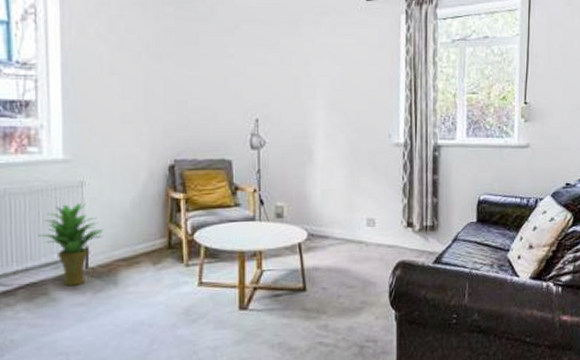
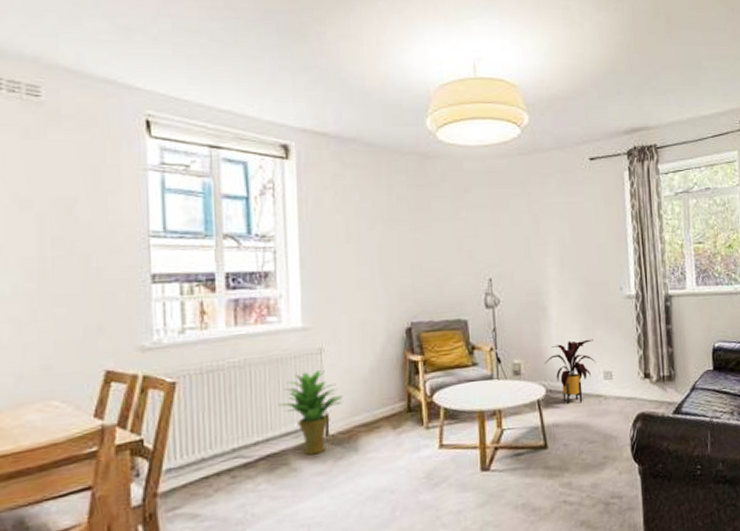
house plant: none [308,185,360,249] -> present [545,339,596,405]

